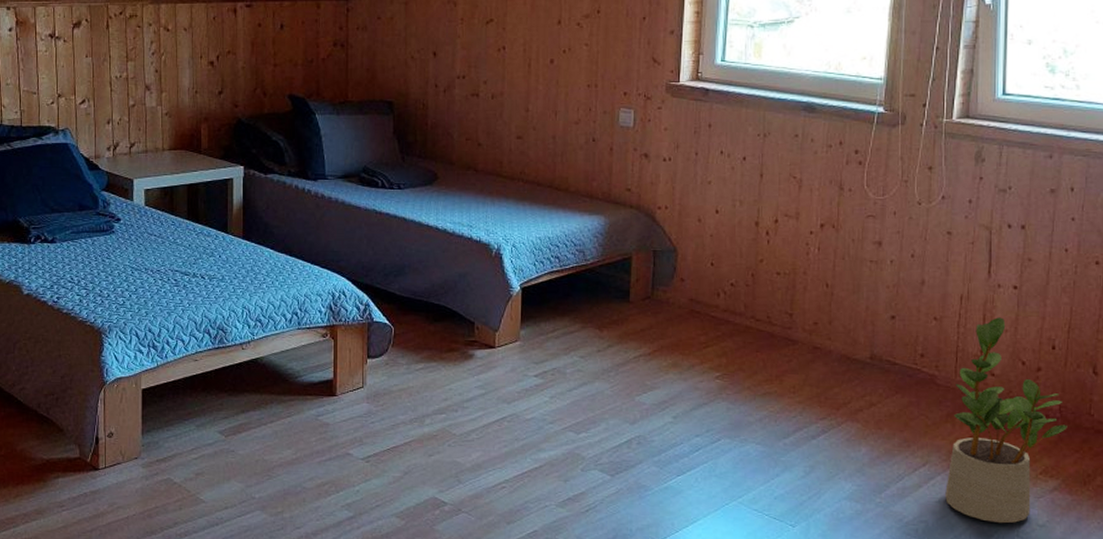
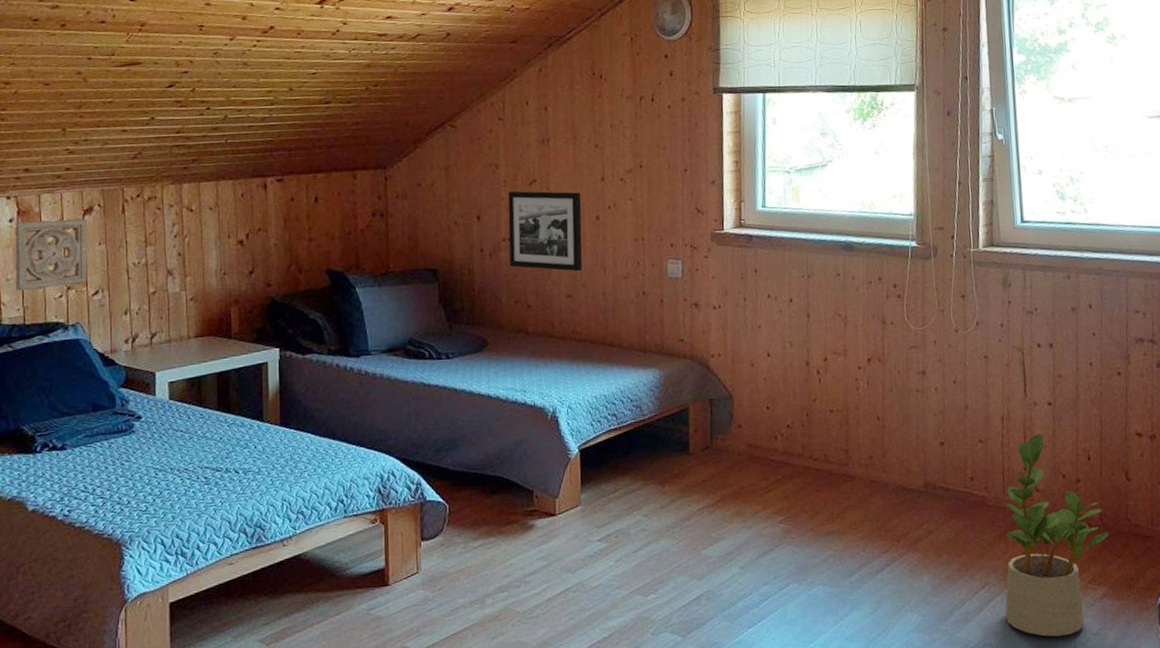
wall ornament: none [14,31,76,96] -> present [15,218,88,292]
picture frame: none [462,29,537,114] -> present [508,191,583,272]

